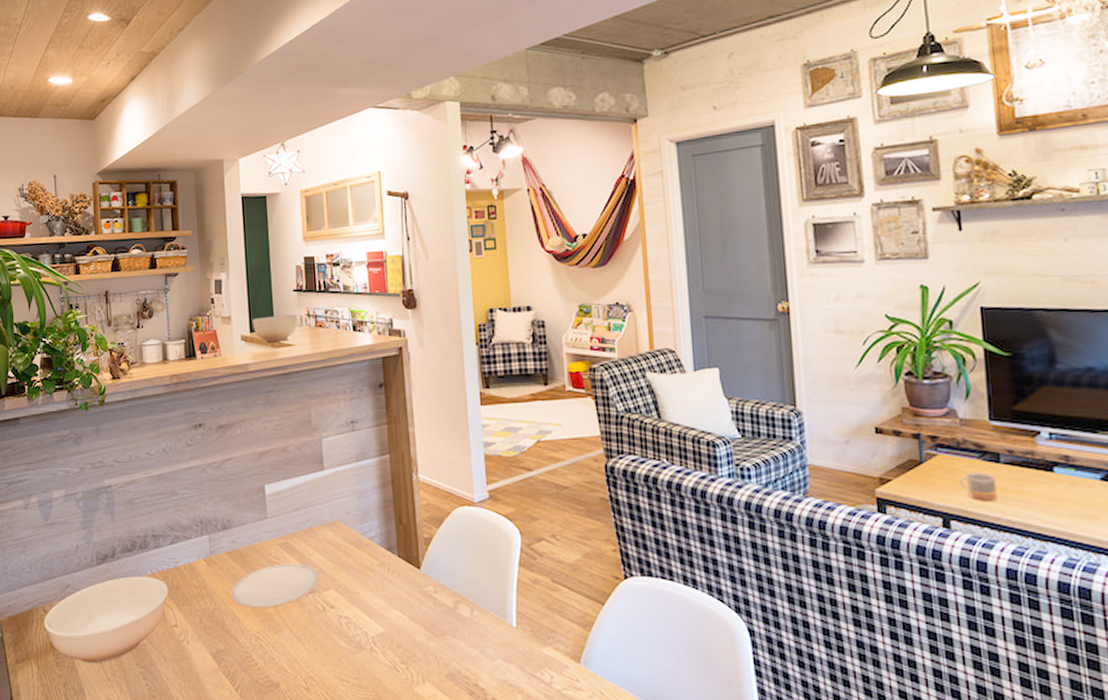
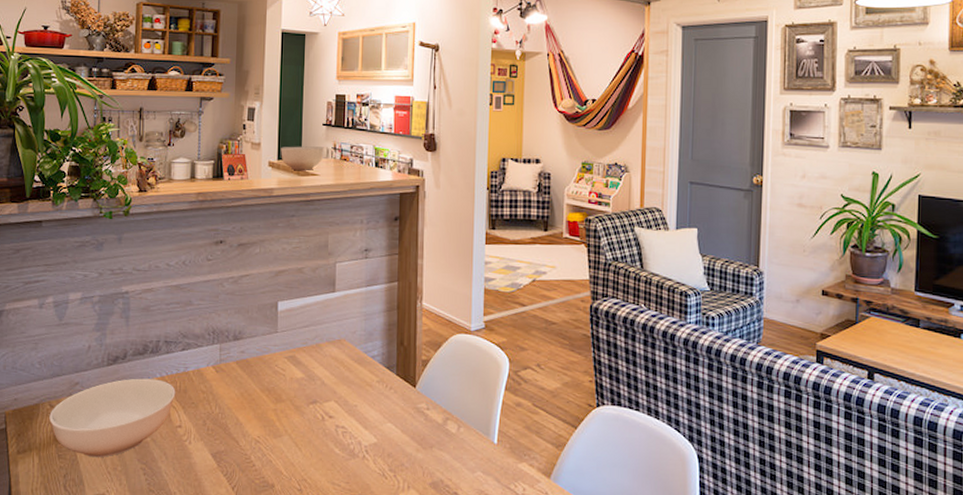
plate: present [231,563,320,609] -> none [236,375,322,415]
mug: present [959,473,998,501] -> none [885,334,915,359]

